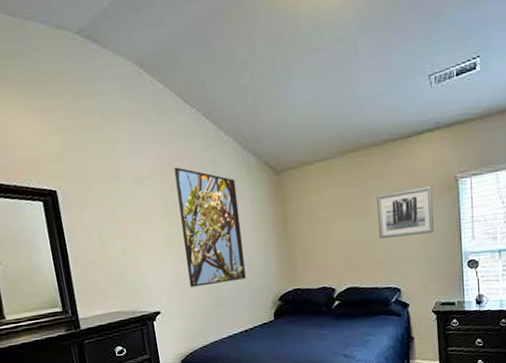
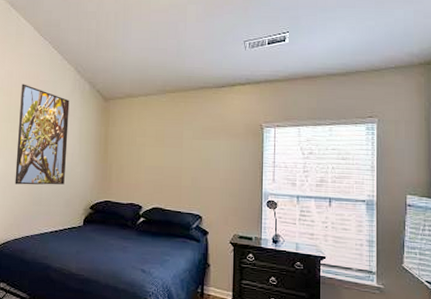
wall art: present [377,186,434,239] -> none [187,130,240,171]

